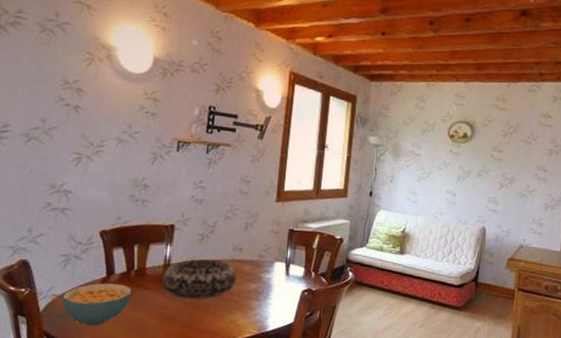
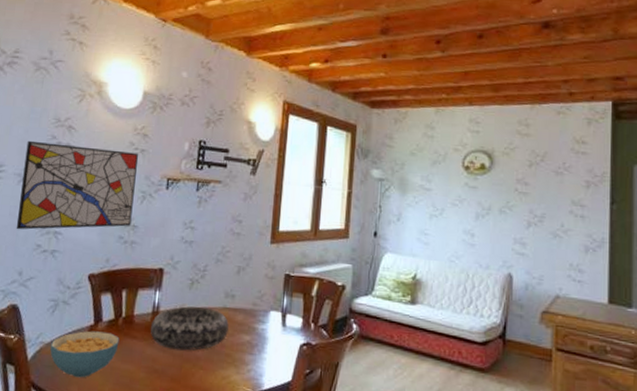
wall art: none [24,101,149,189] -> present [16,140,138,230]

